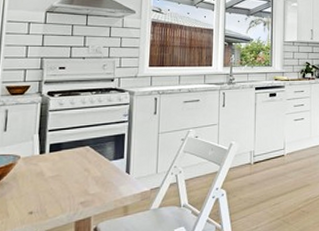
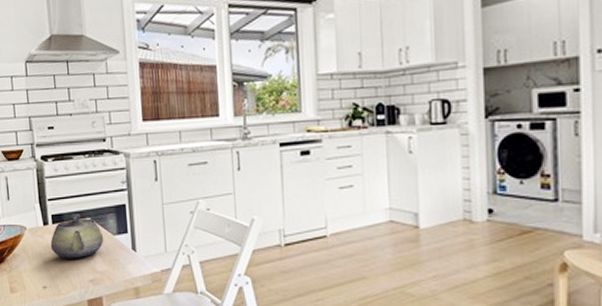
teapot: none [43,143,100,185] -> present [50,214,104,259]

